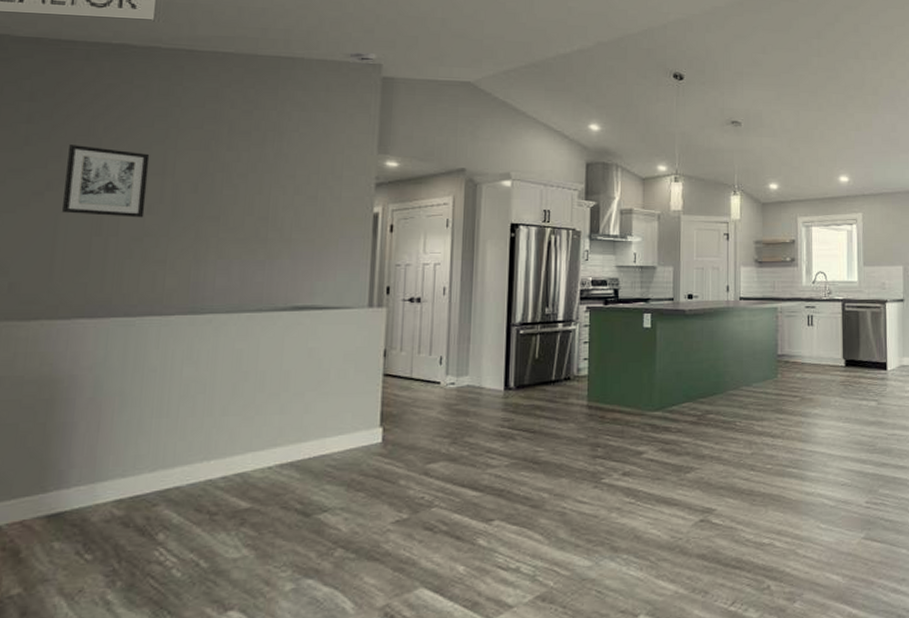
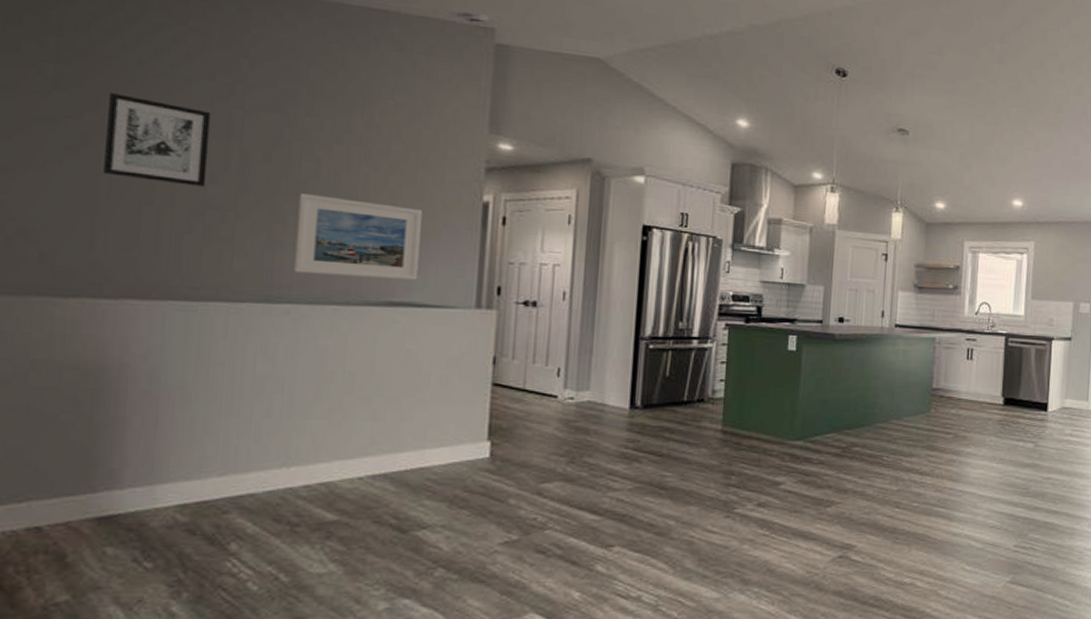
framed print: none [215,217,322,286] -> present [294,193,422,280]

